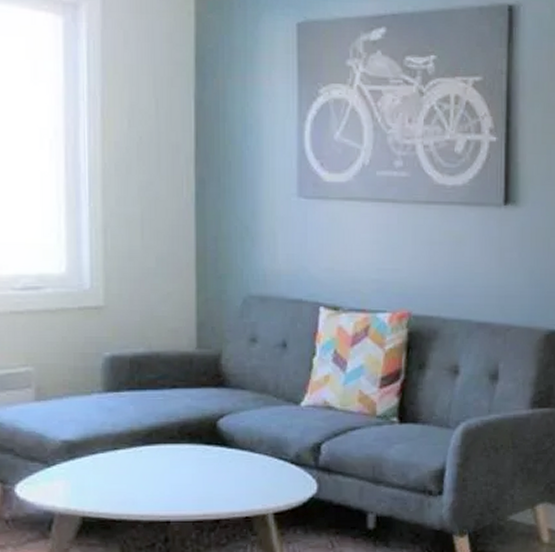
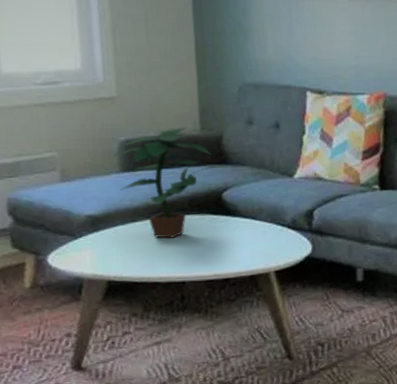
potted plant: none [96,344,226,470] -> present [113,127,228,238]

